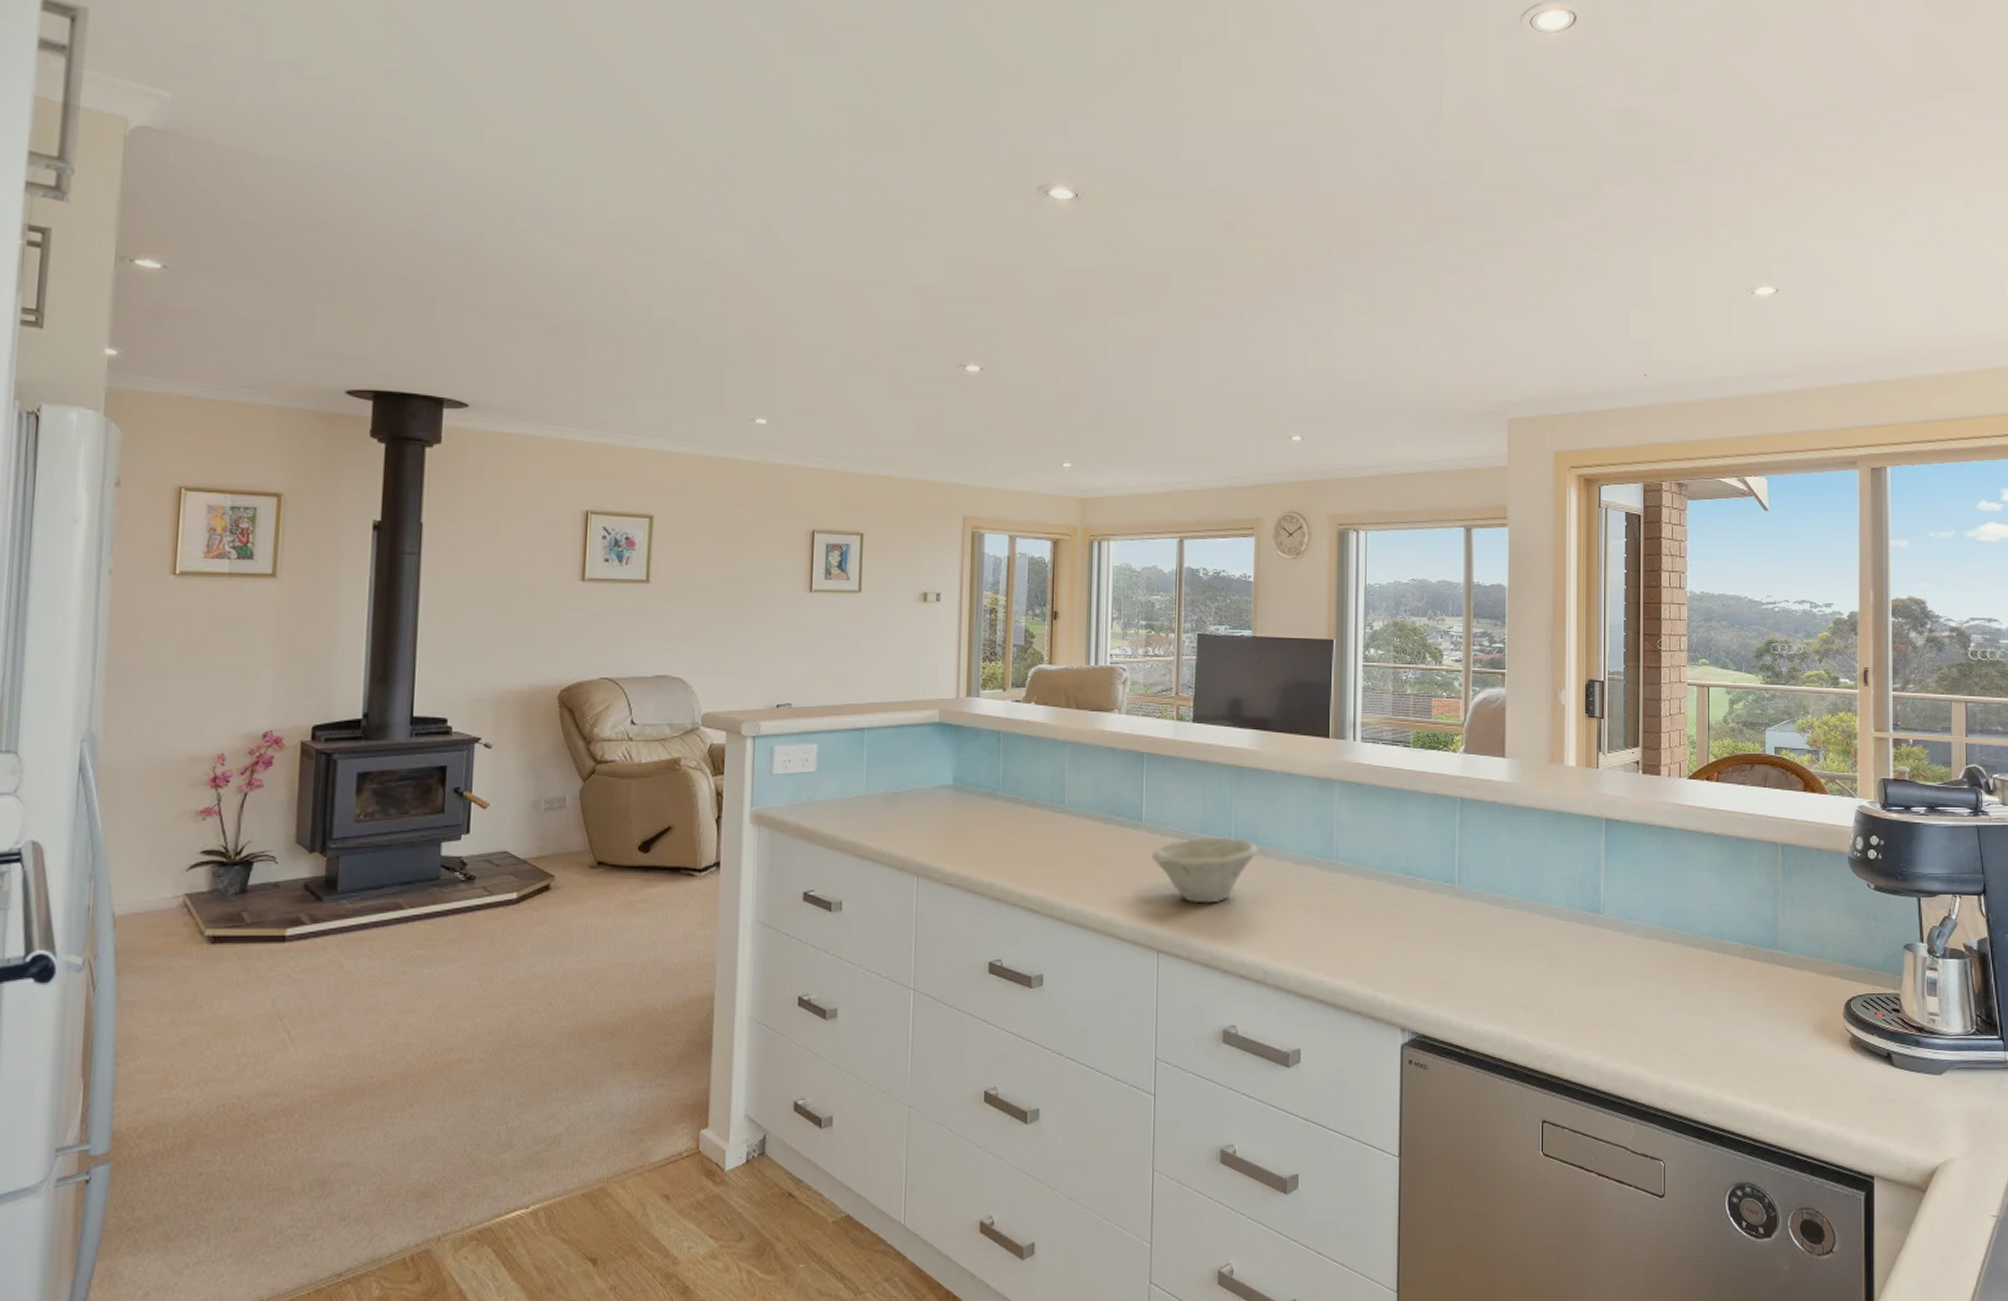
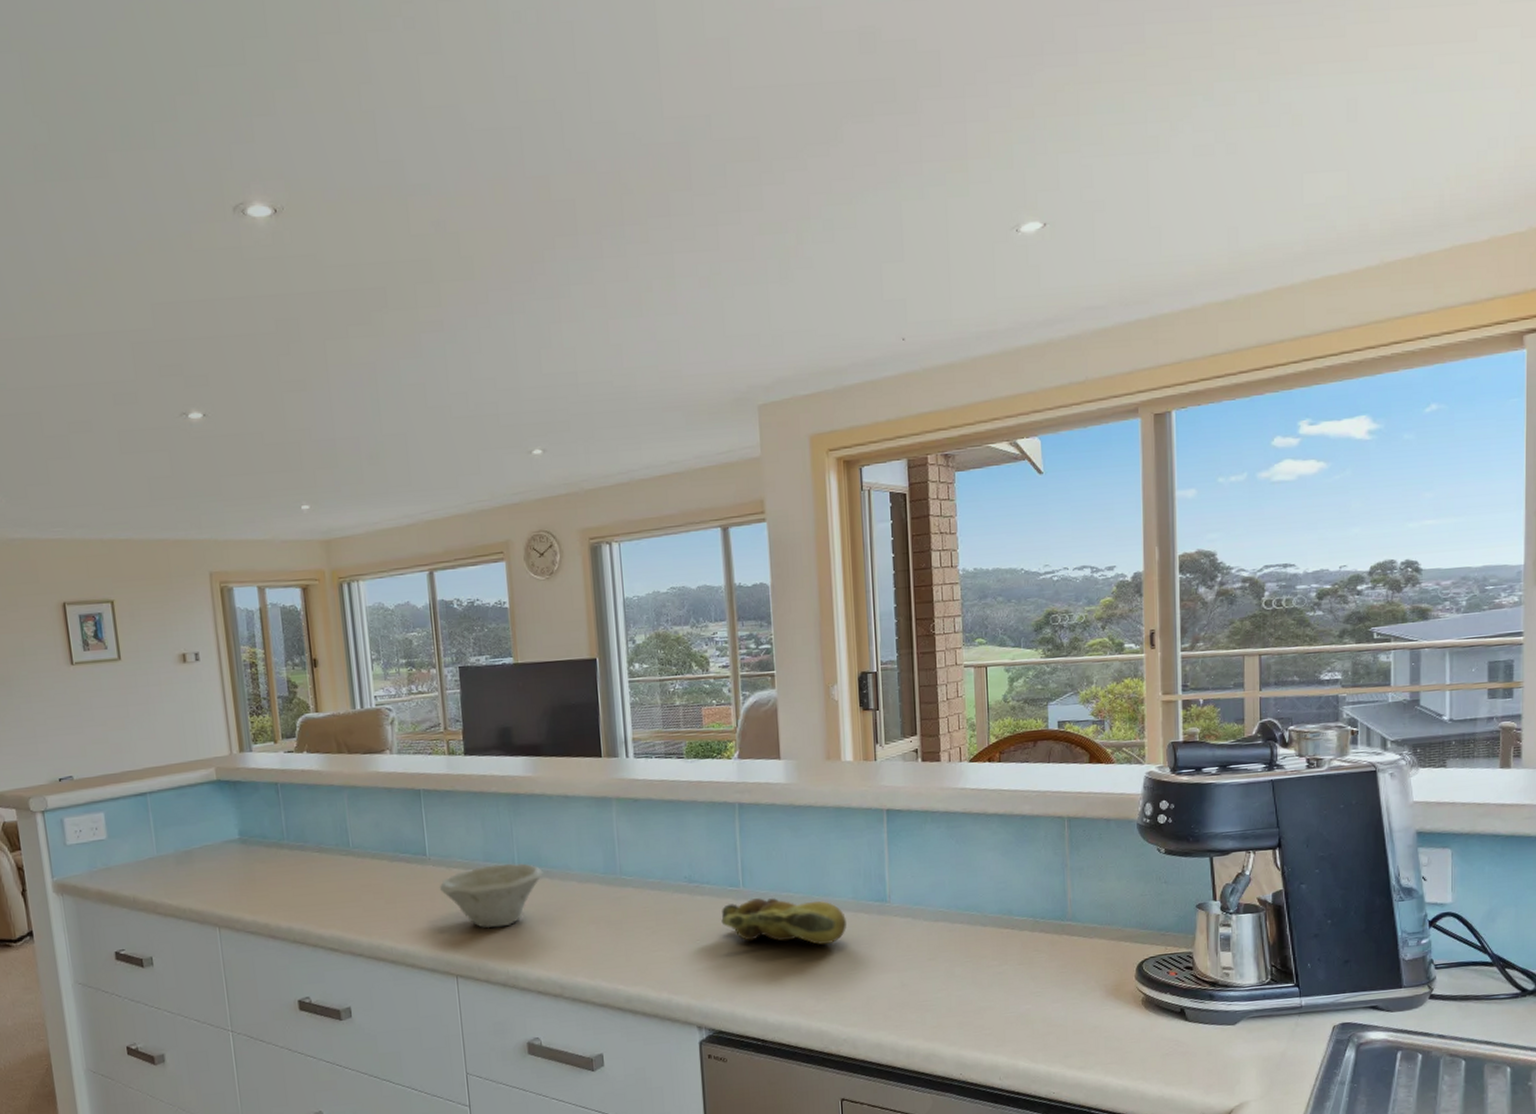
banana bunch: none [1434,897,1559,953] -> present [721,898,846,945]

